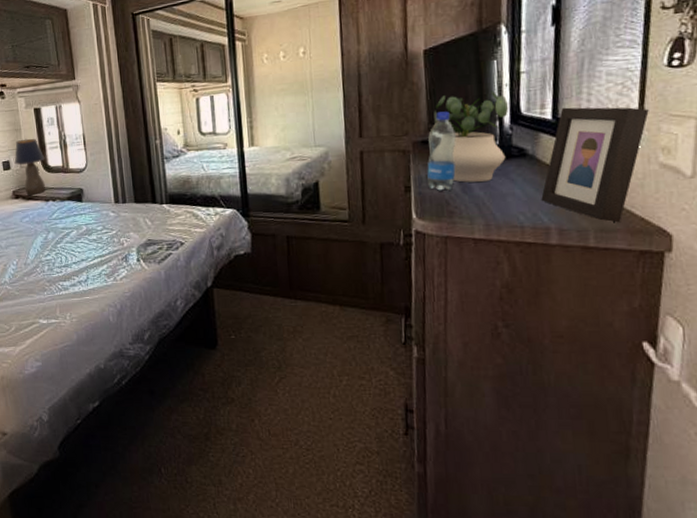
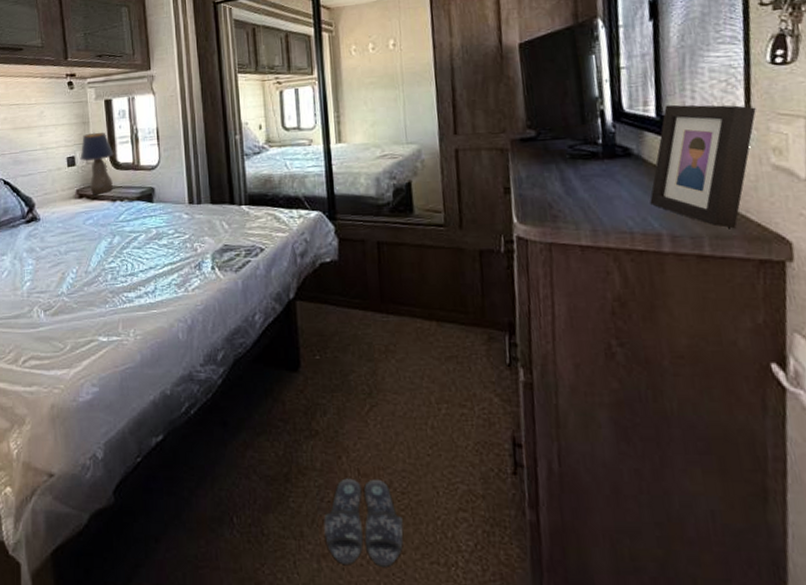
slippers: none [239,437,308,509] -> present [324,478,404,567]
bottle: present [427,111,456,191] -> none [527,107,558,193]
potted plant: present [433,91,509,183] -> none [531,86,611,184]

